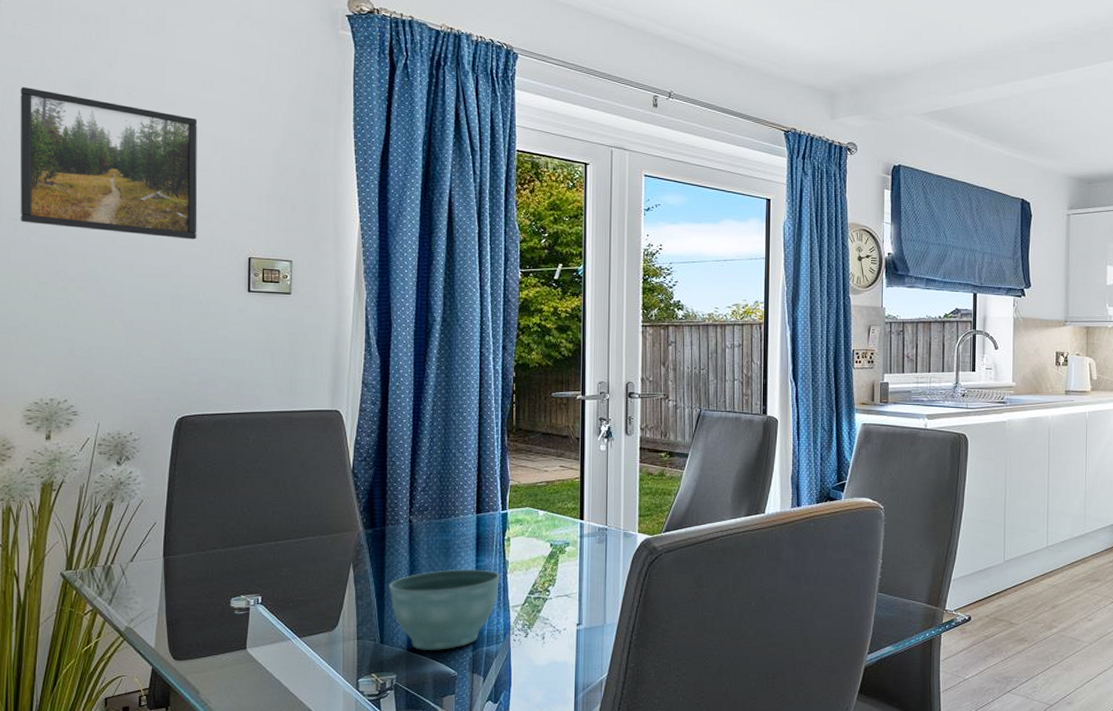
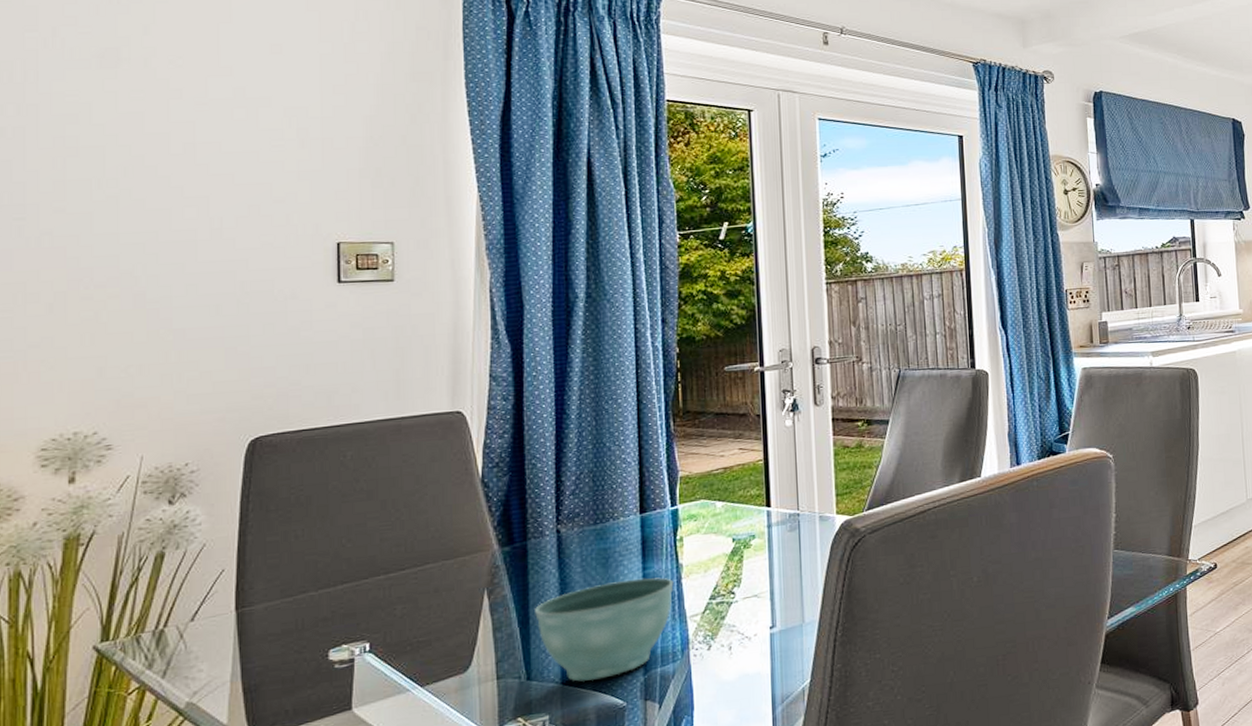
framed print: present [20,86,198,240] -> none [23,60,268,228]

